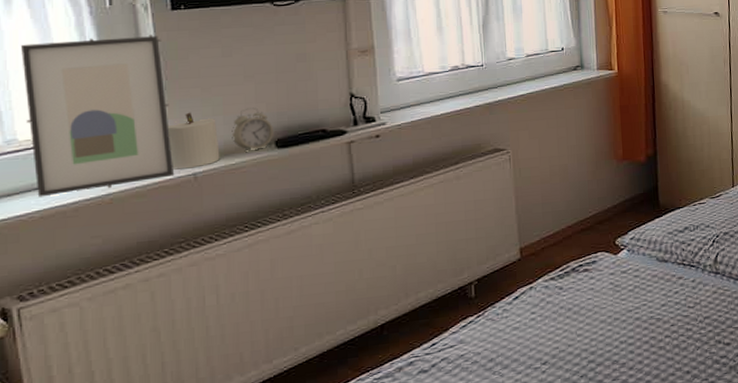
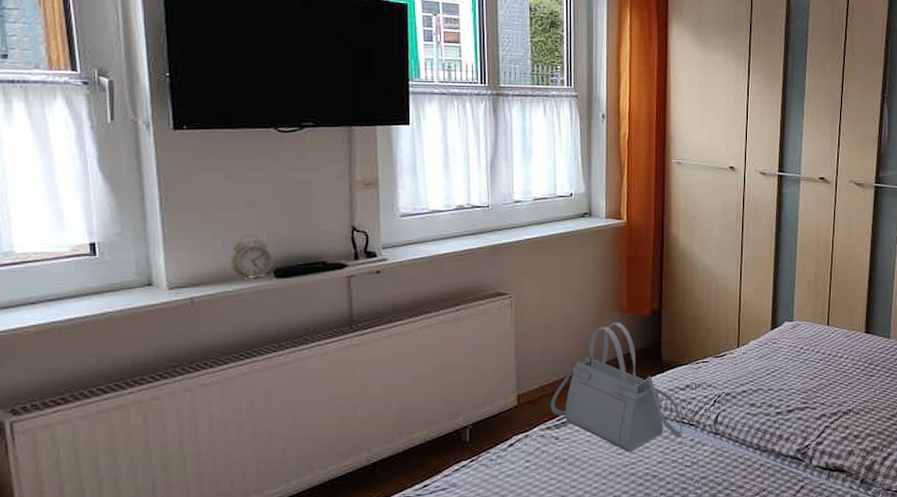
picture frame: present [20,34,175,197] -> none [19,153,172,312]
candle: present [167,112,220,170] -> none [165,235,218,293]
handbag: none [553,169,684,298] -> present [550,322,682,453]

